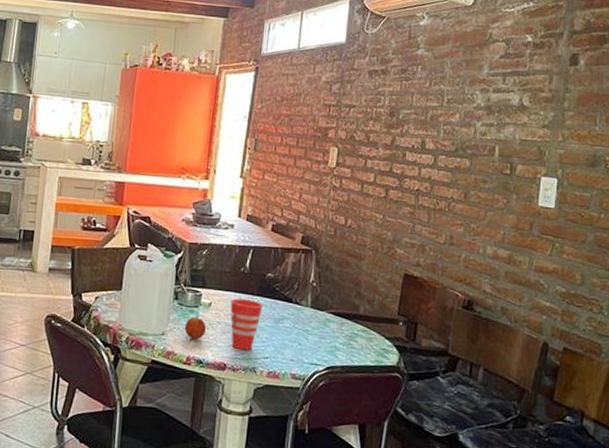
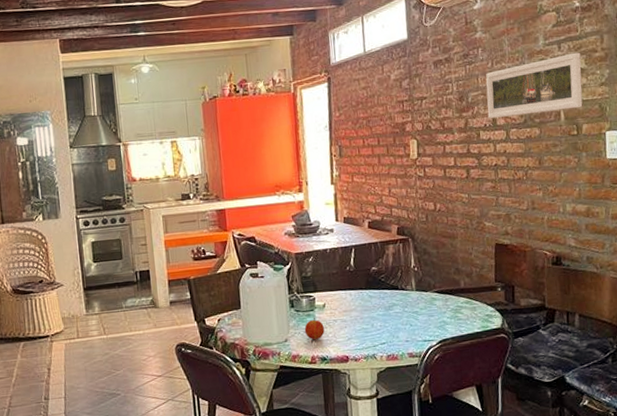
cup: present [230,298,263,350] -> none [342,294,373,341]
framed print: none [417,88,525,147] -> present [486,52,583,119]

